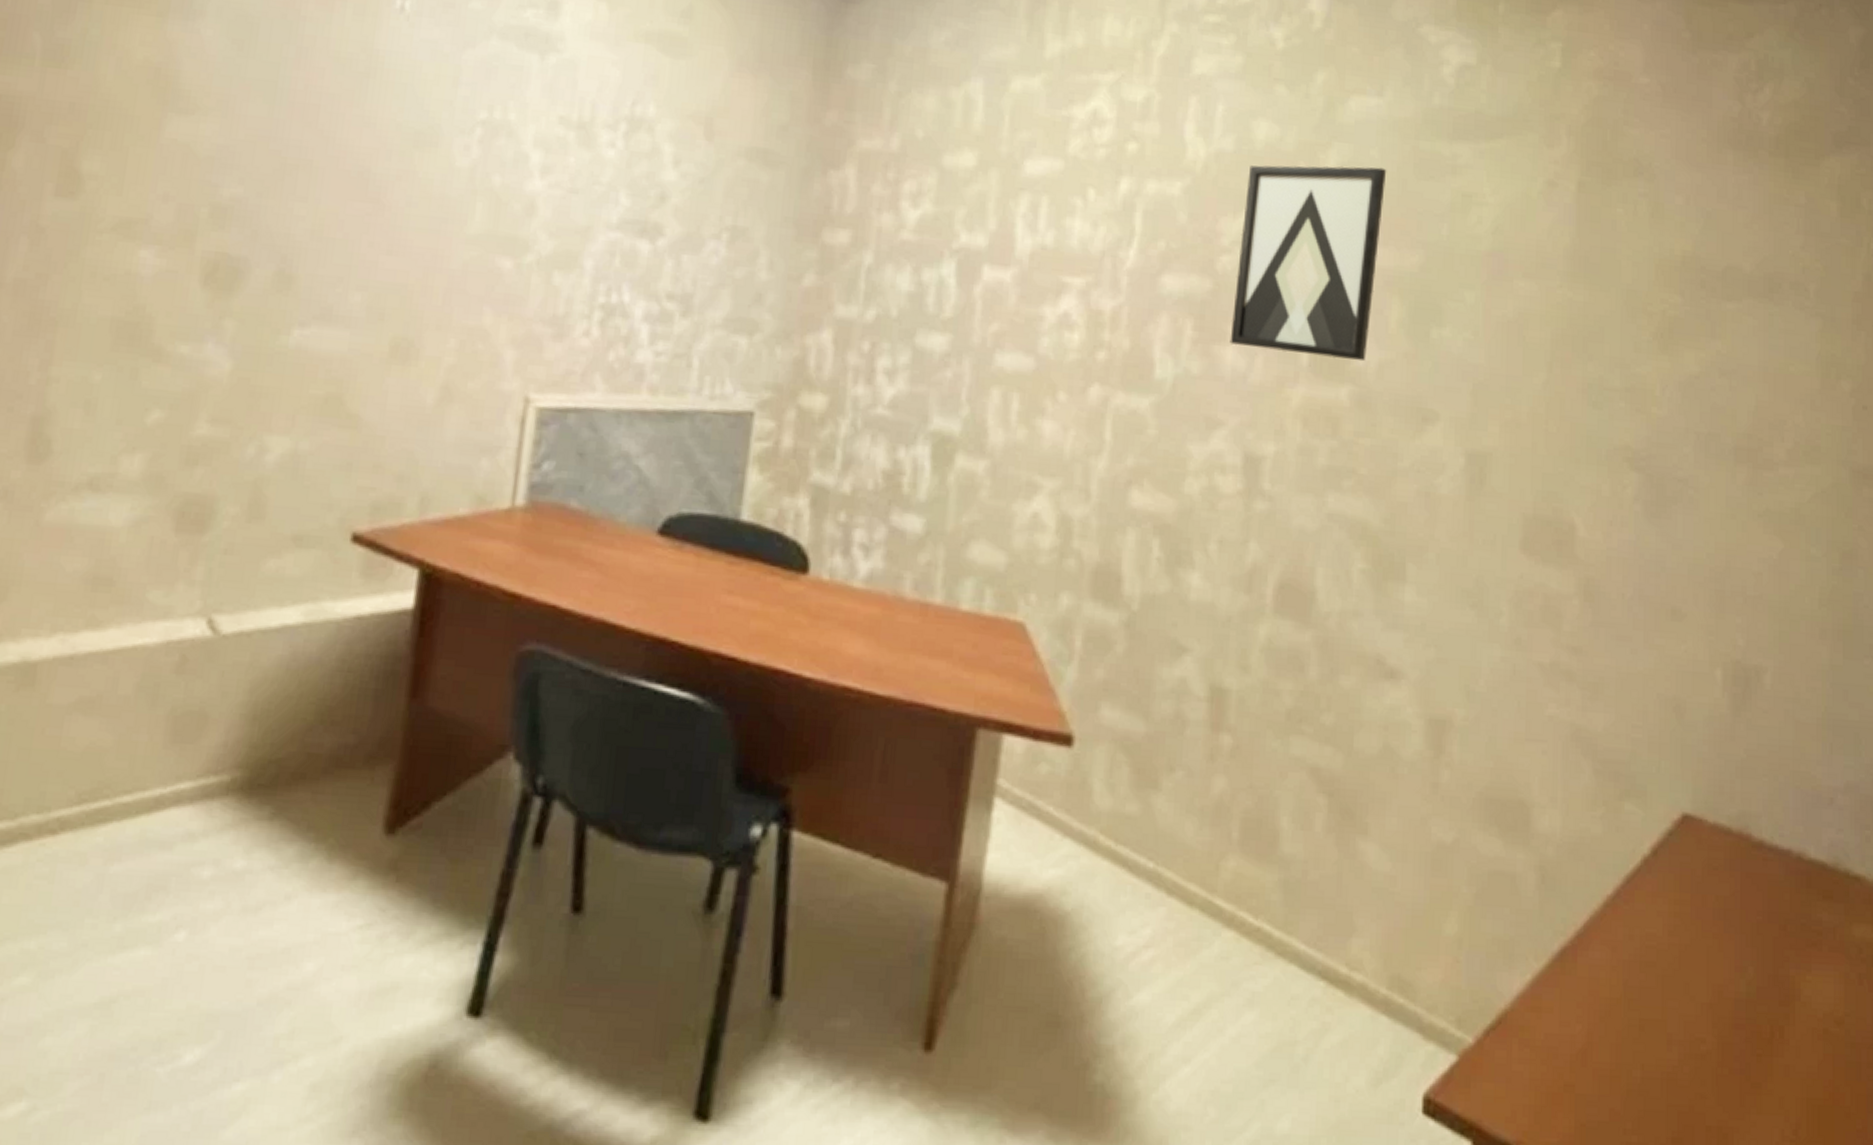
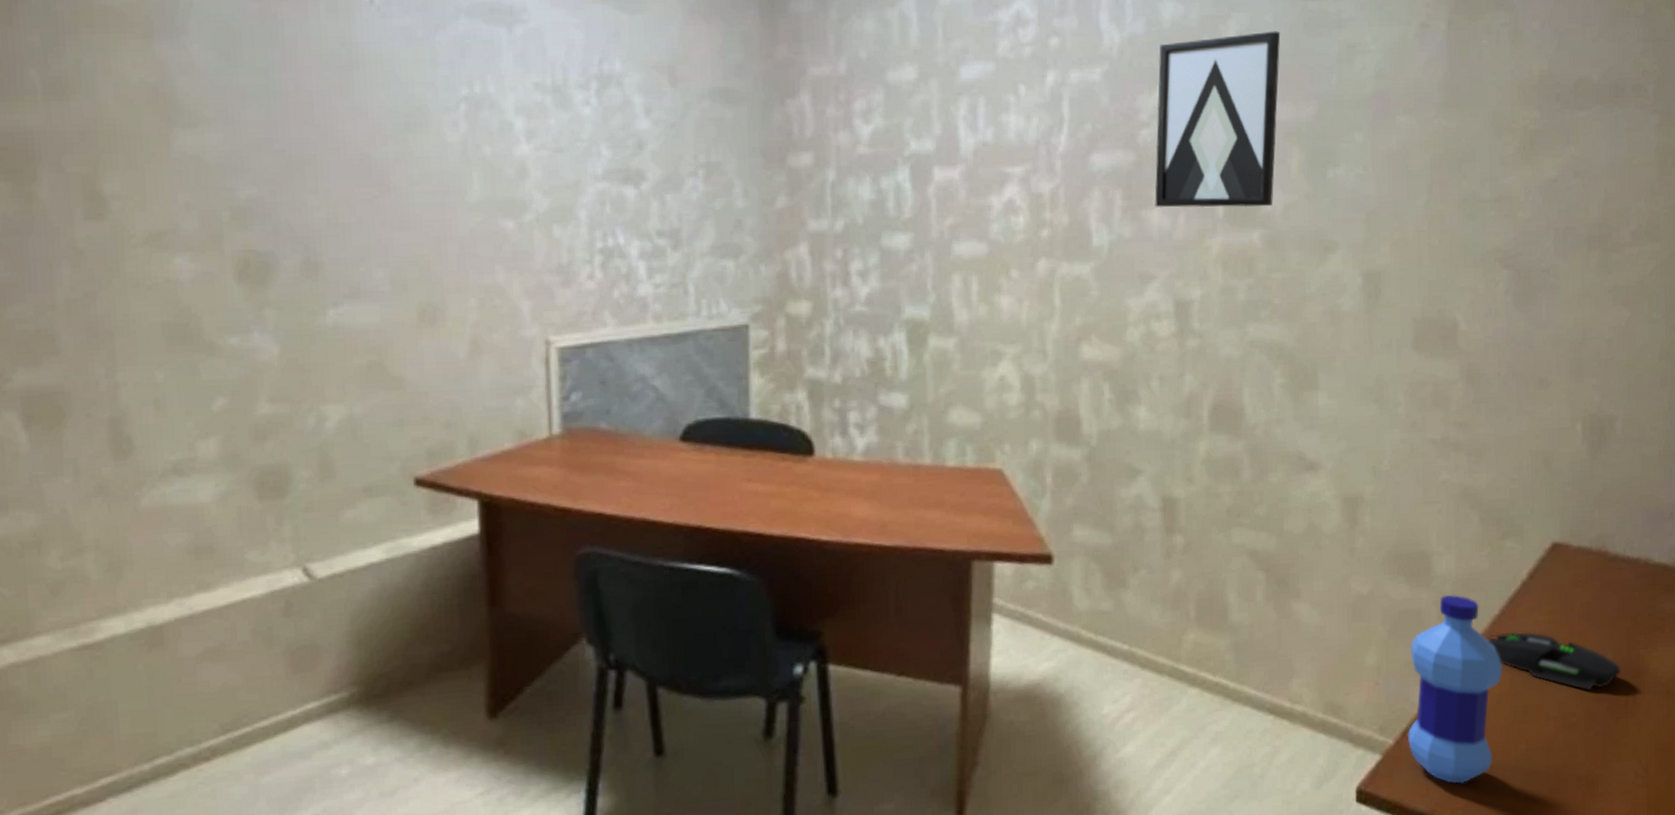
water bottle: none [1491,859,1615,1111] -> present [1407,594,1503,784]
mouse: none [1599,920,1765,1013] -> present [1489,632,1621,691]

